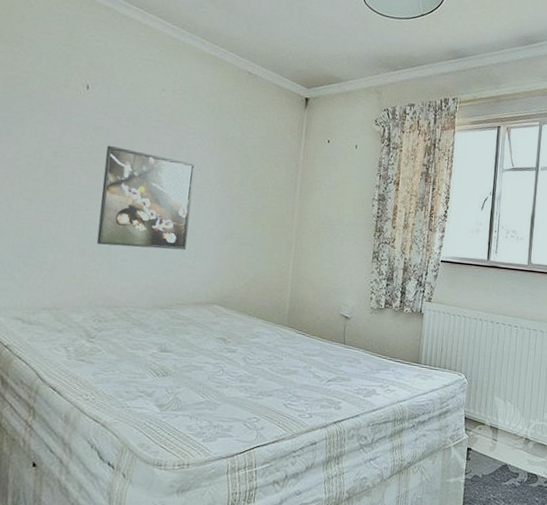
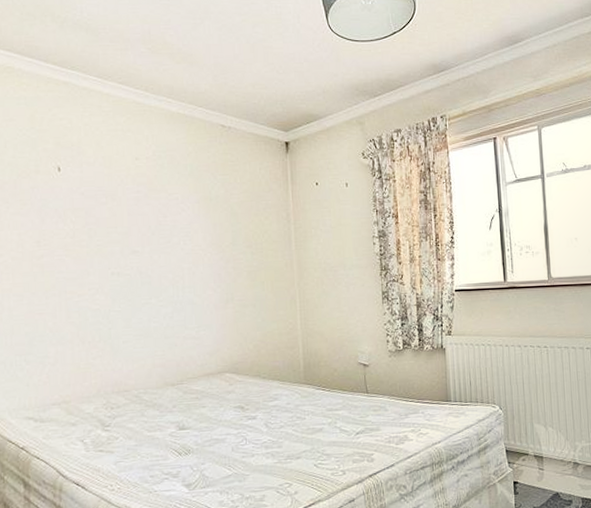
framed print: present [96,145,195,250] -> none [89,225,187,330]

